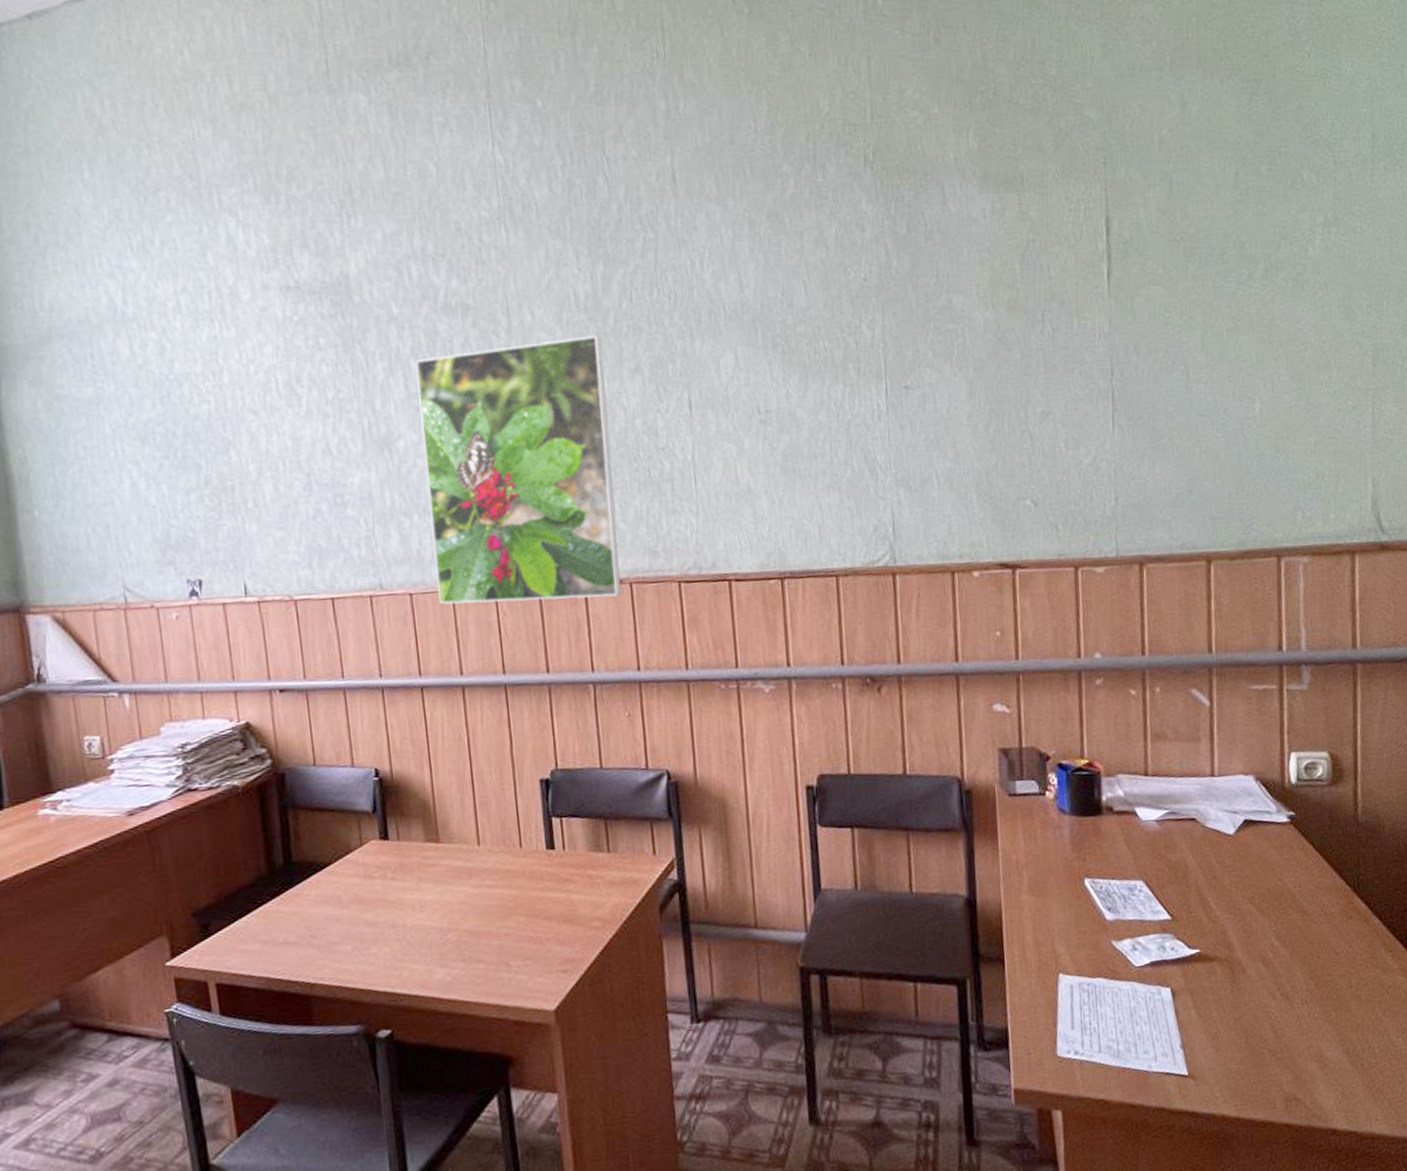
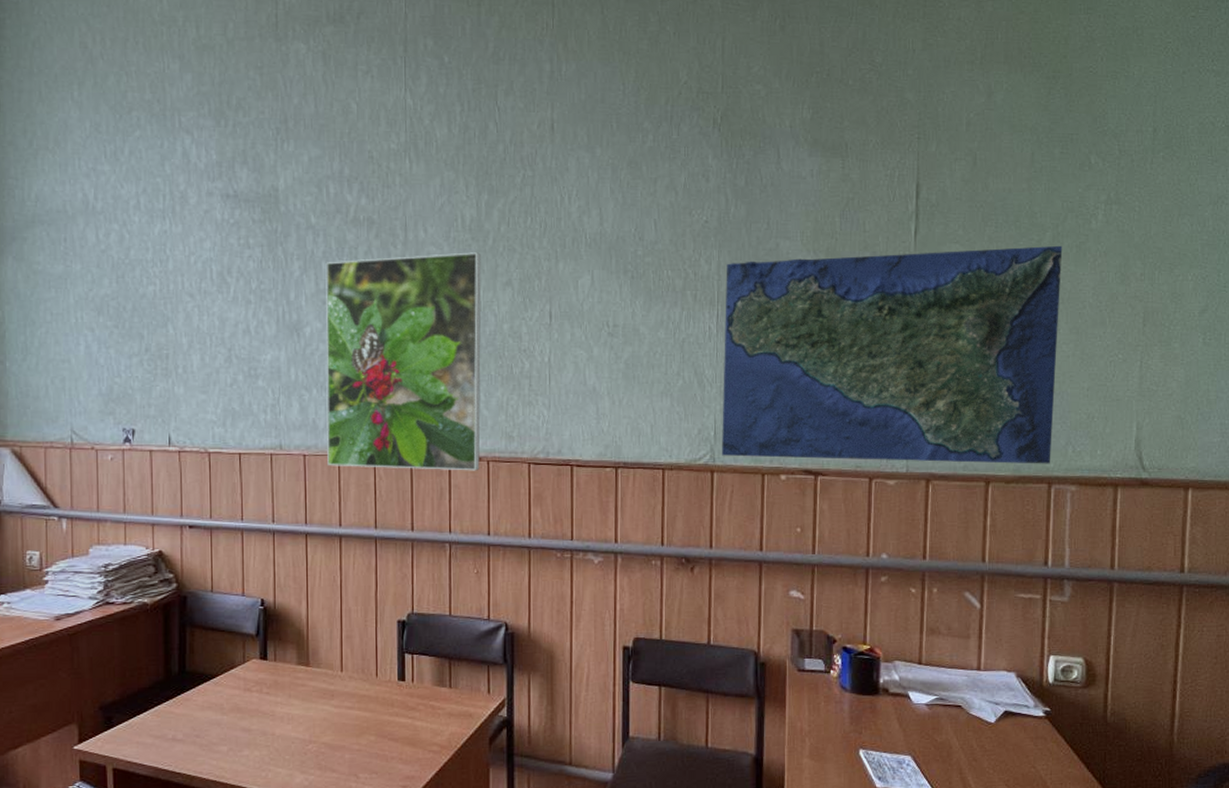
map: none [892,279,1279,555] -> present [721,245,1063,464]

